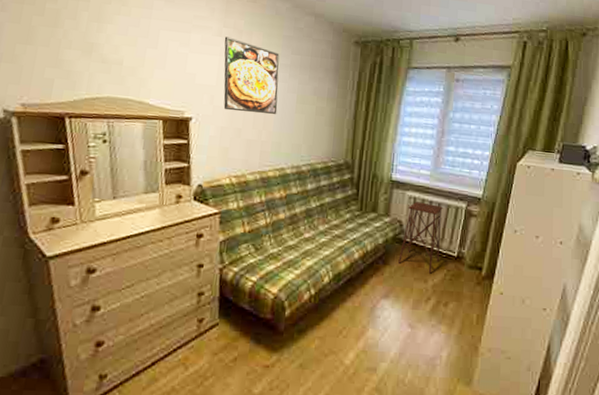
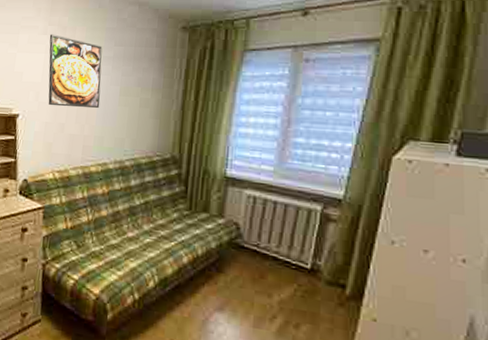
side table: present [398,201,443,274] -> none [235,201,291,287]

